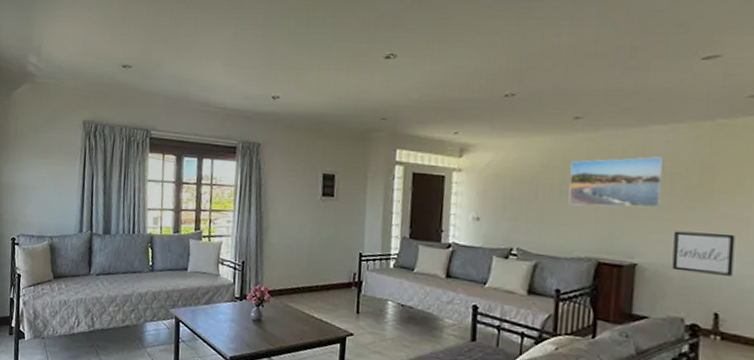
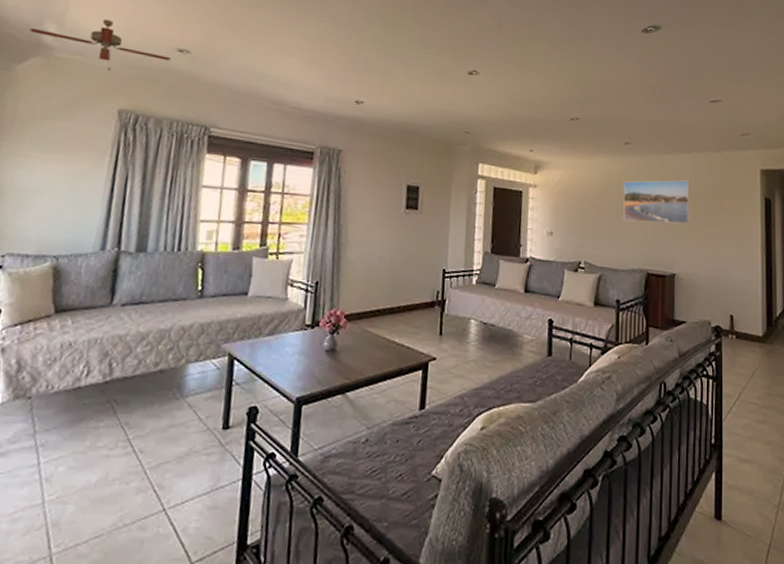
ceiling fan: none [19,47,117,89] -> present [30,19,171,71]
wall art: present [672,231,735,276] -> none [700,244,740,282]

